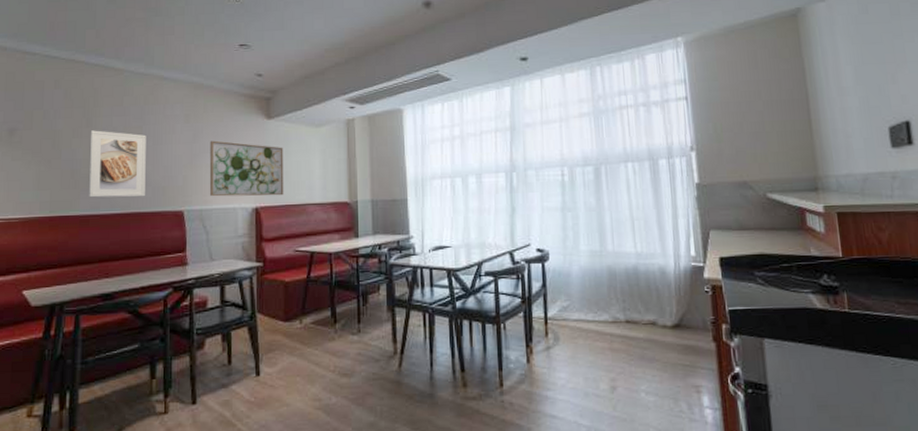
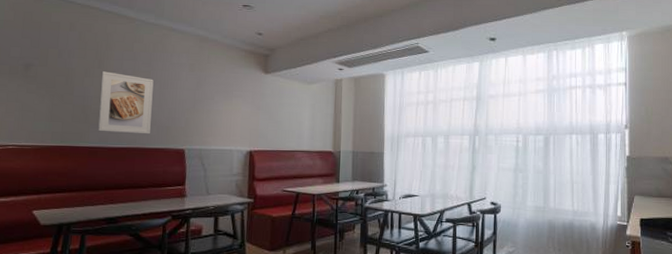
wall art: present [209,140,284,197] -> none [209,89,278,142]

